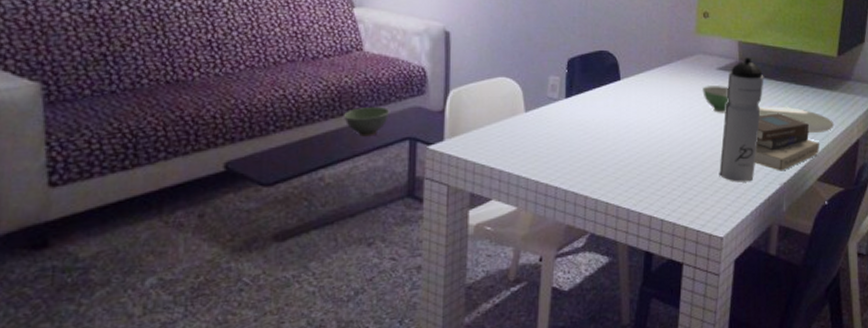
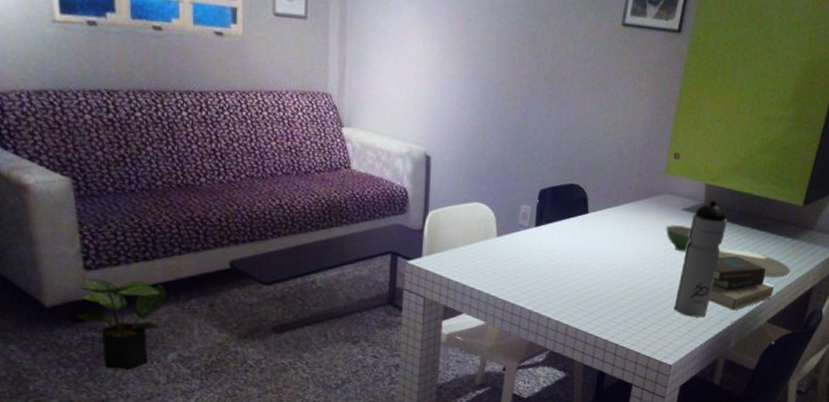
potted plant: none [31,194,149,305] -> present [73,278,168,370]
bowl: present [342,106,390,137] -> none [332,220,375,248]

